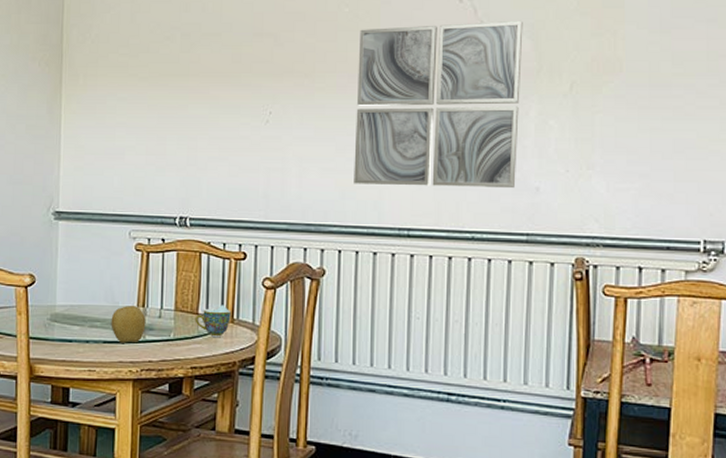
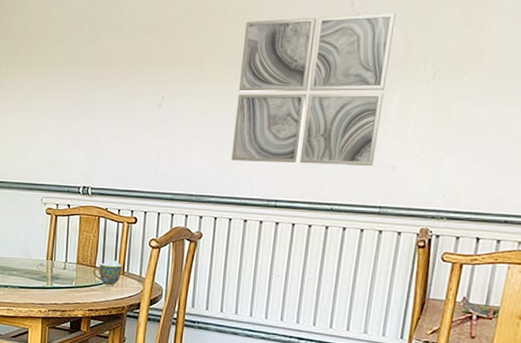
fruit: present [111,305,146,343] -> none [25,258,53,289]

